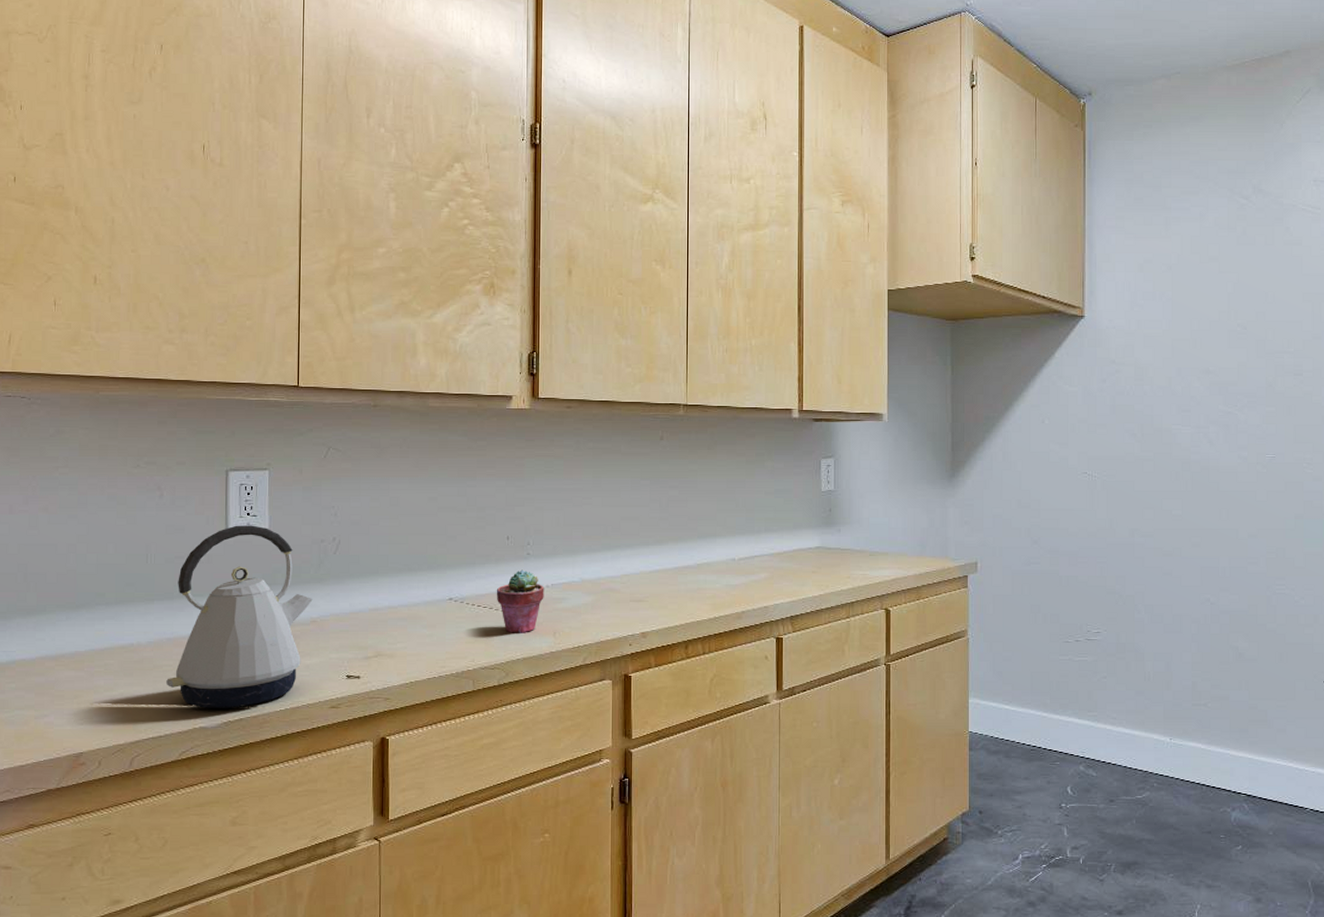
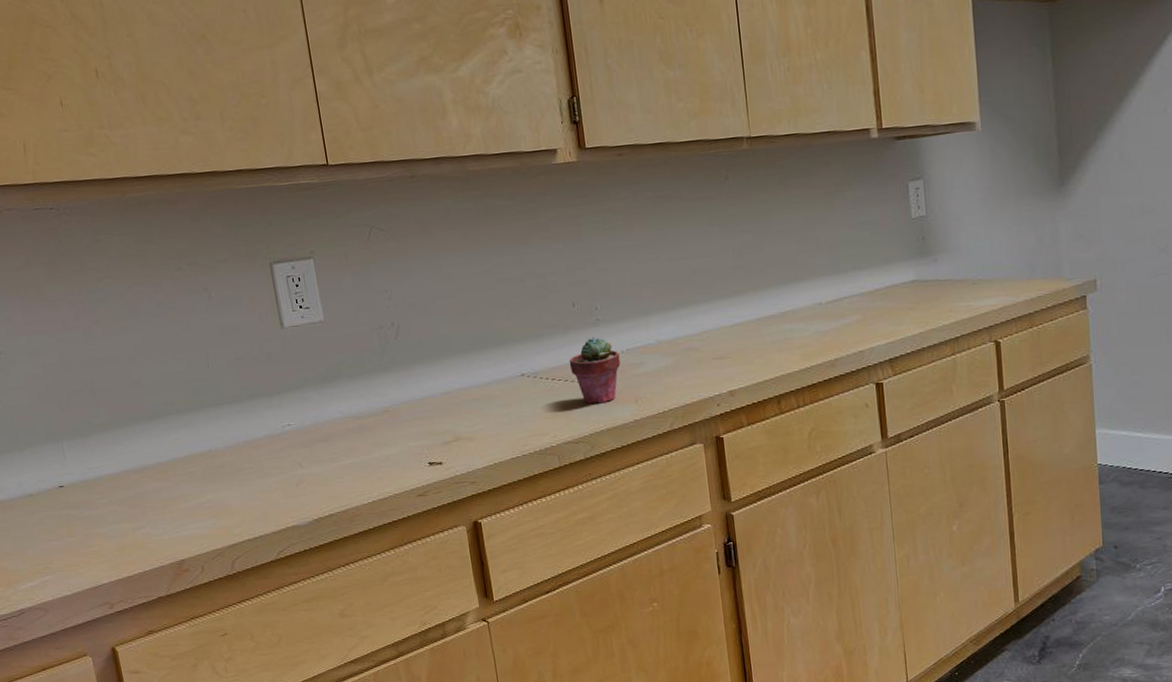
kettle: present [166,525,313,708] -> none [242,318,382,507]

